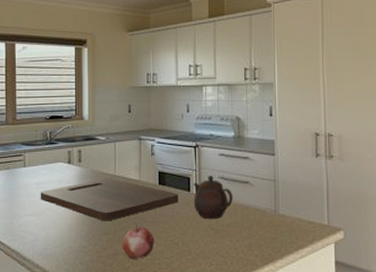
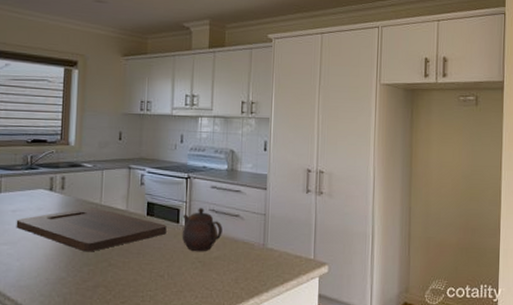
fruit: present [122,223,155,260] -> none [104,254,139,292]

